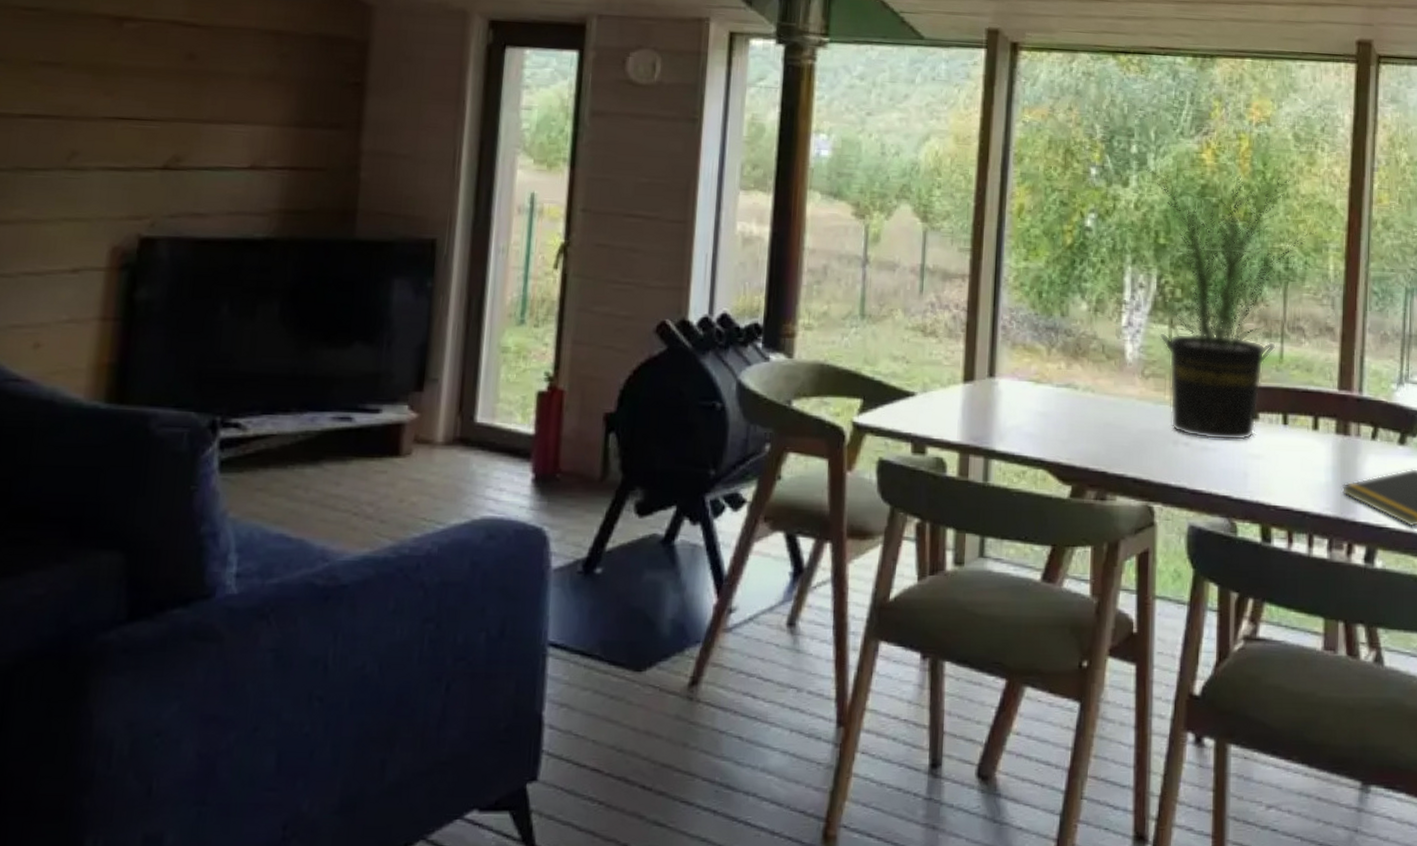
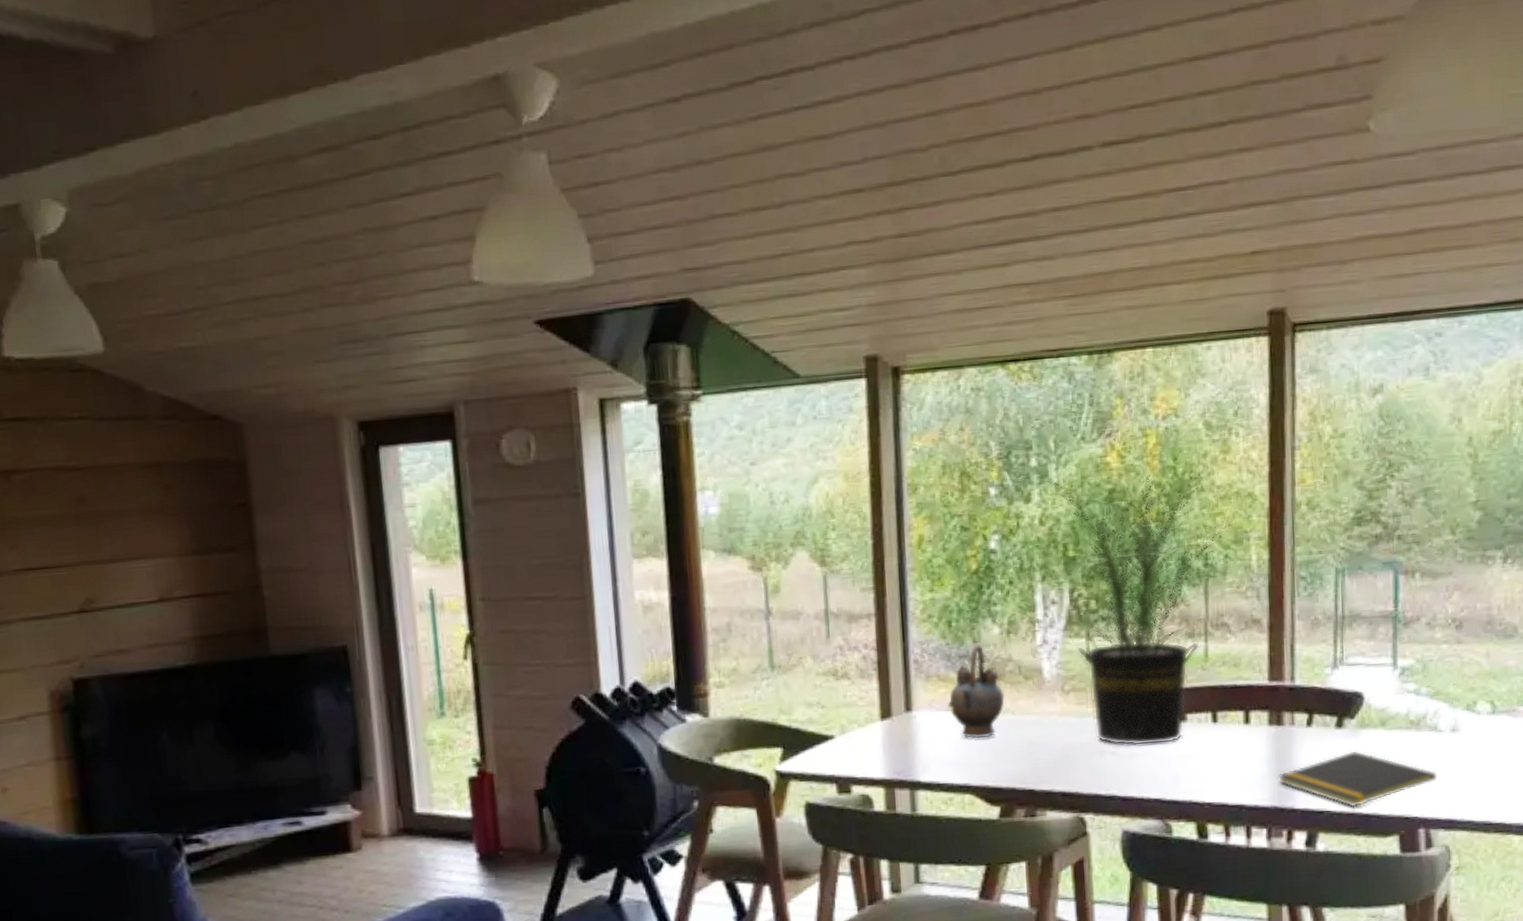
teapot: none [1030,317,1087,414] -> present [947,643,1006,739]

